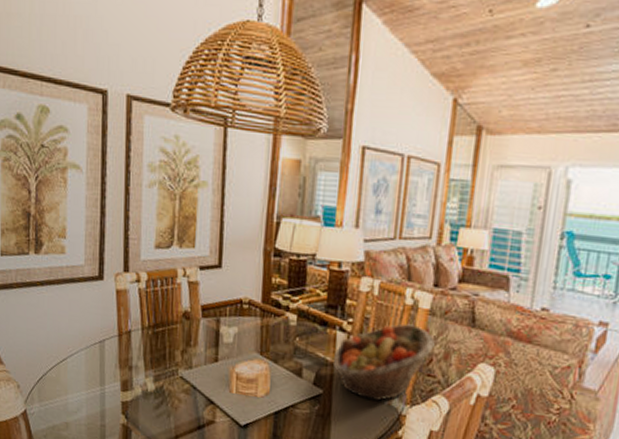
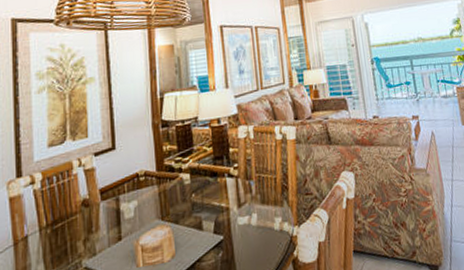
fruit basket: present [332,323,435,402] -> none [227,154,306,232]

